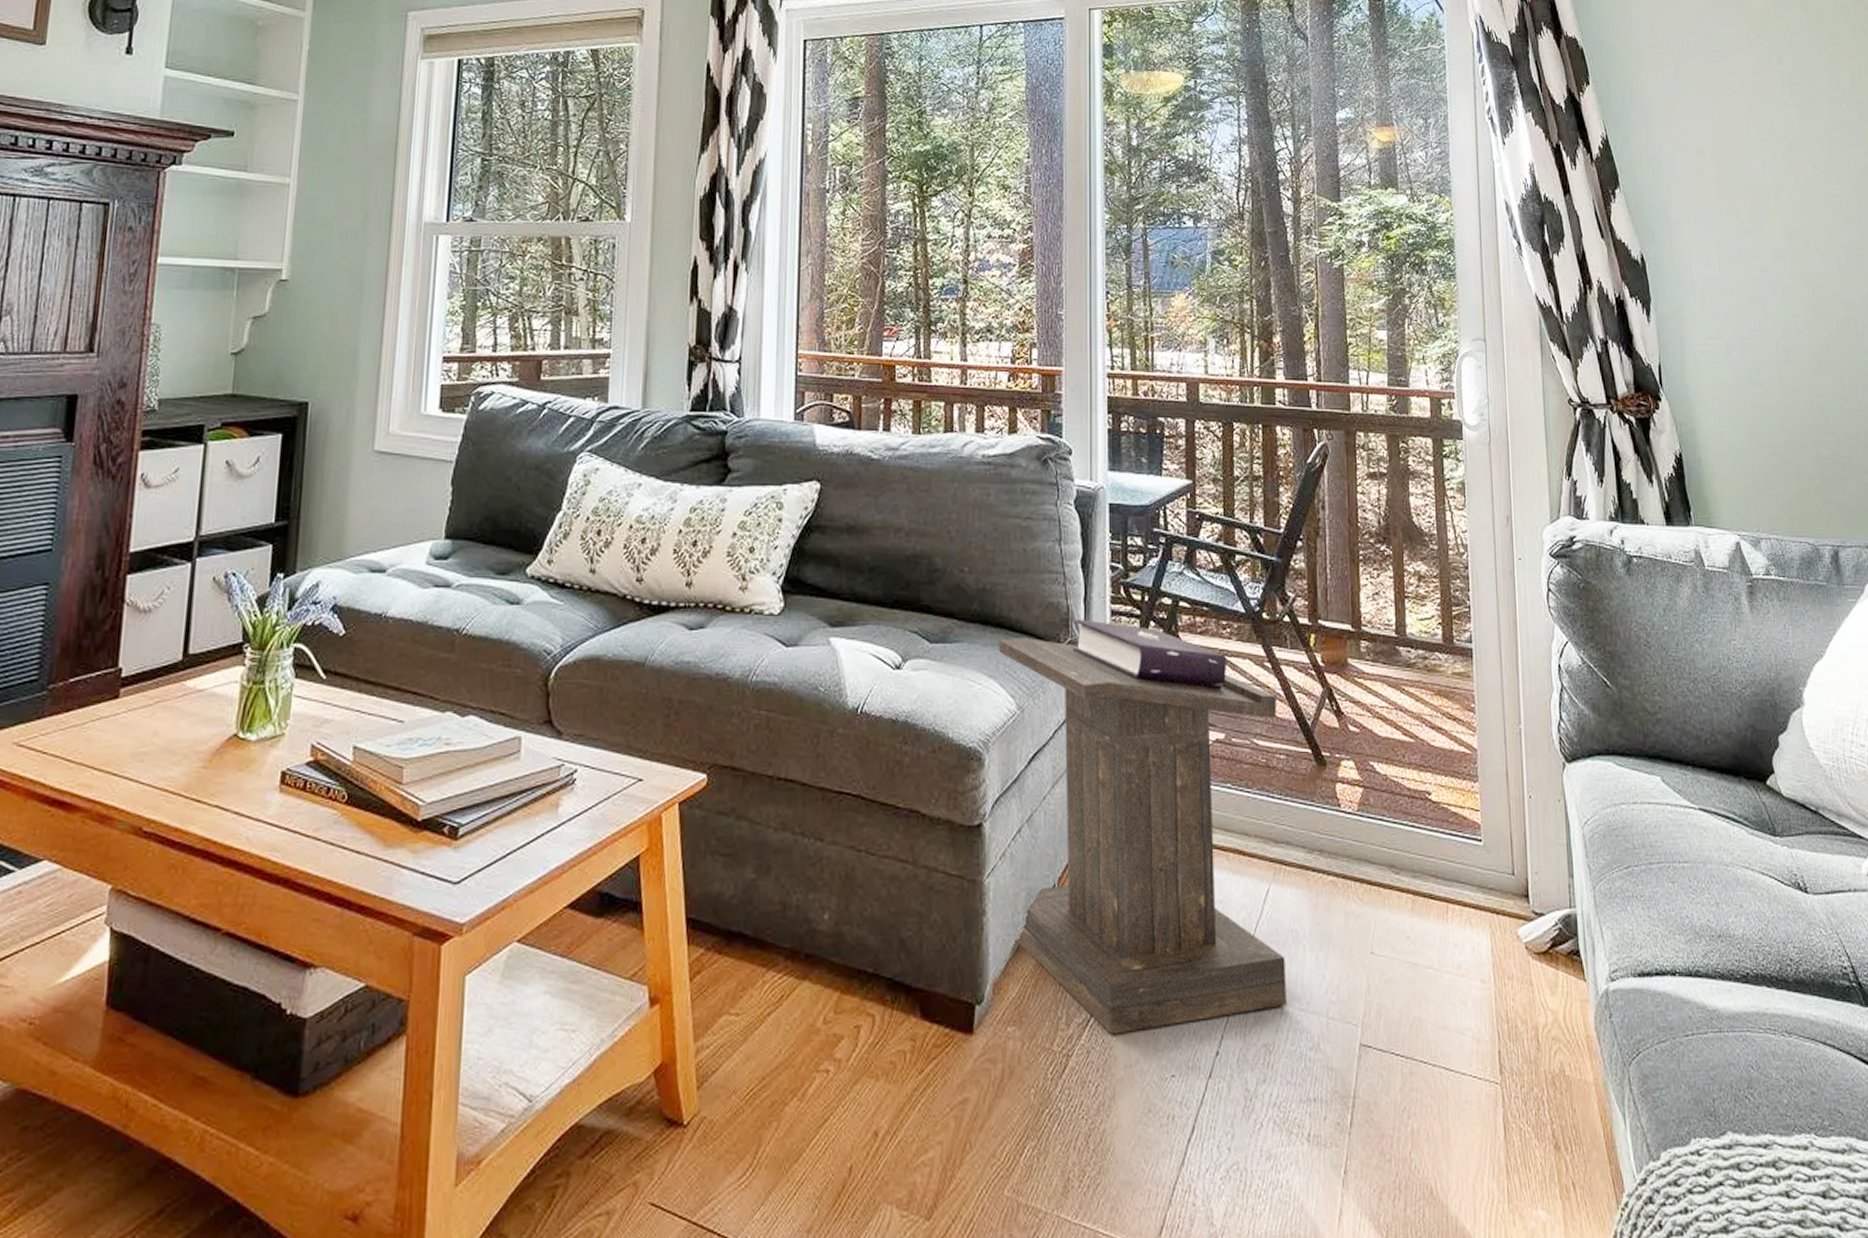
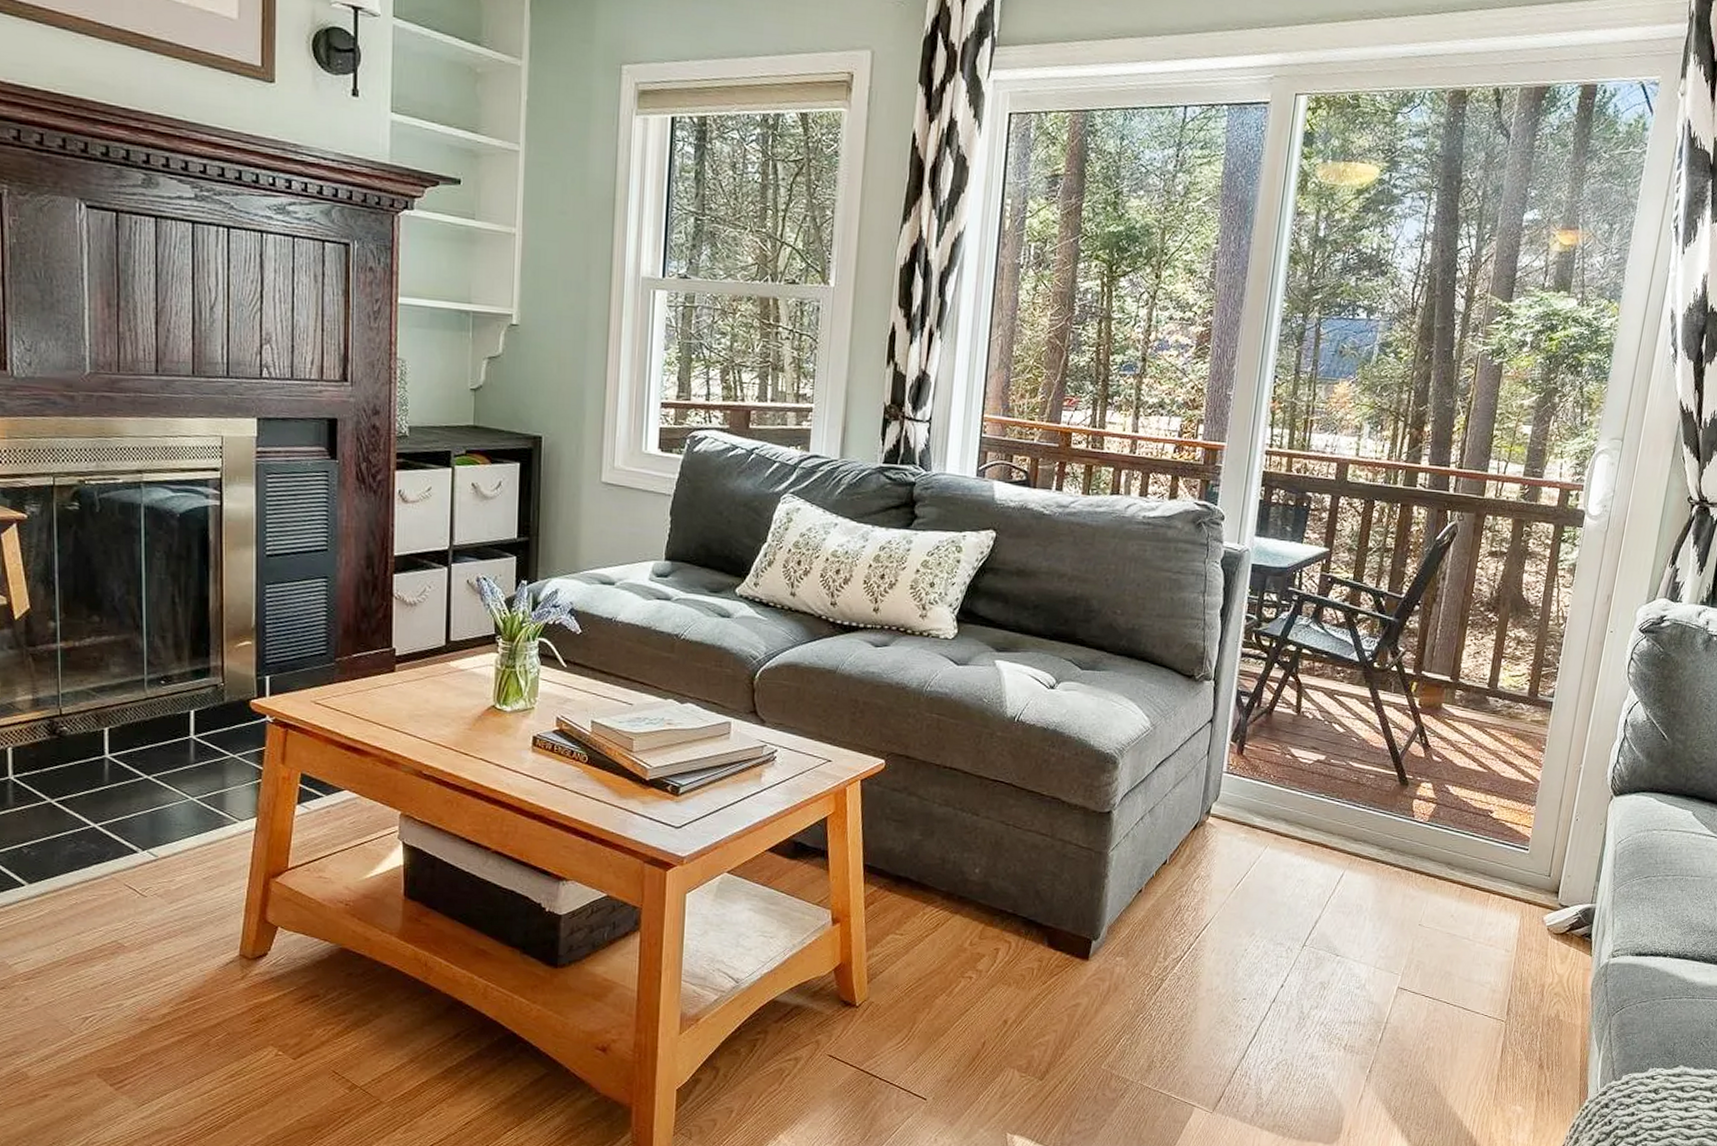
lectern: present [998,619,1286,1035] -> none [1128,658,1375,968]

